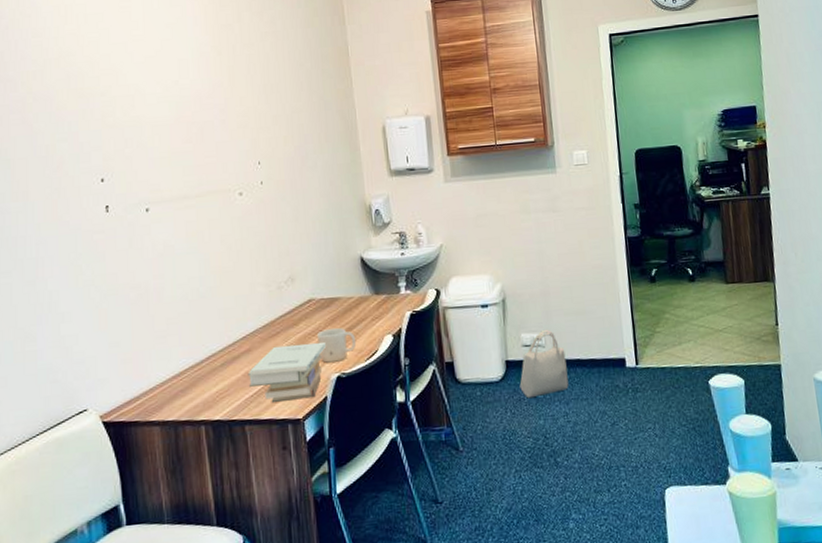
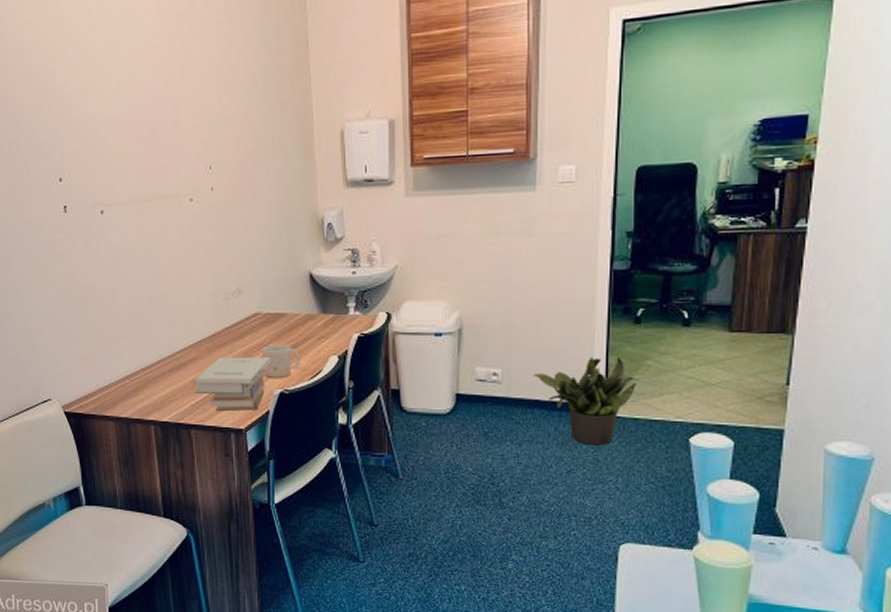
handbag: present [519,329,569,399] -> none [469,365,524,435]
potted plant: none [572,312,660,397] -> present [533,356,638,445]

